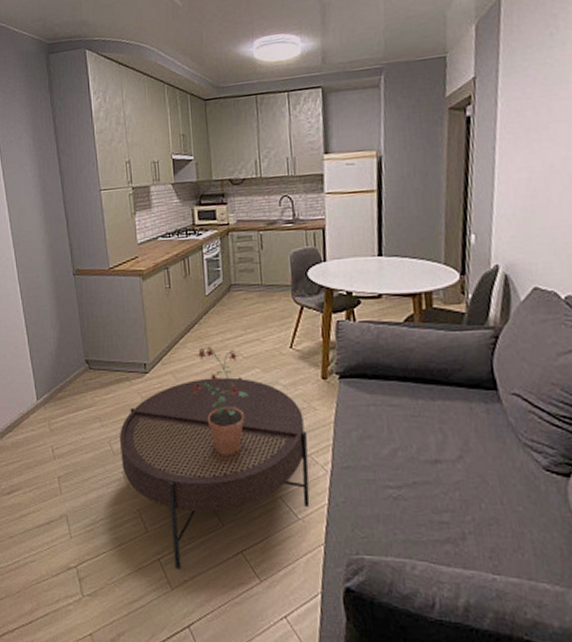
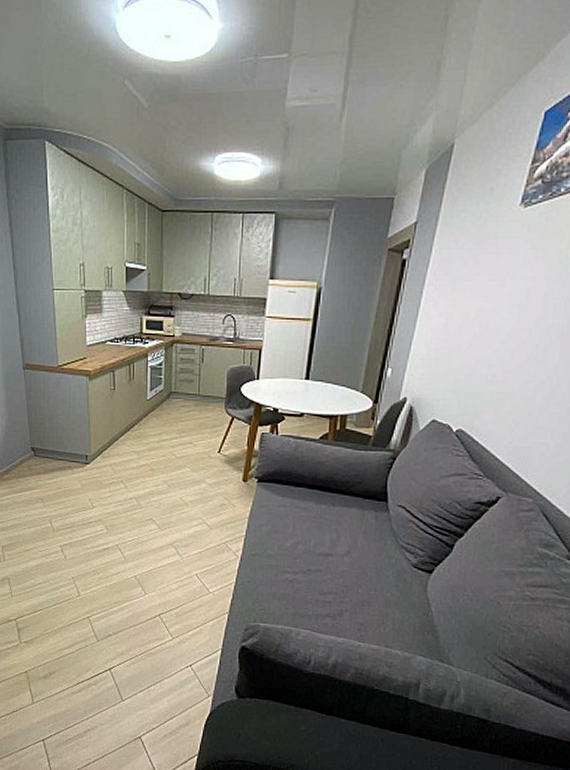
coffee table: present [119,377,310,570] -> none [59,472,225,626]
potted plant: present [192,347,248,457] -> none [127,445,177,539]

